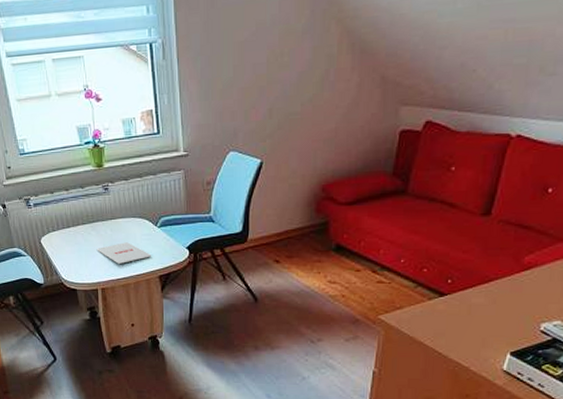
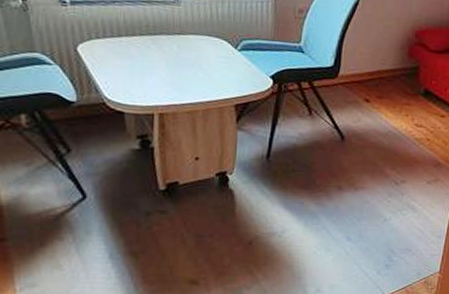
magazine: present [96,242,151,264] -> none [156,62,227,87]

